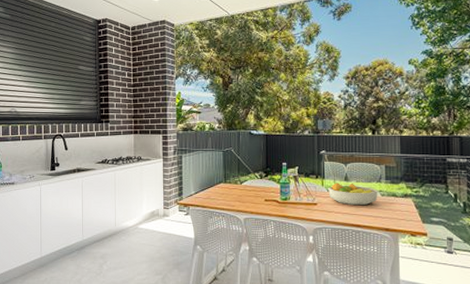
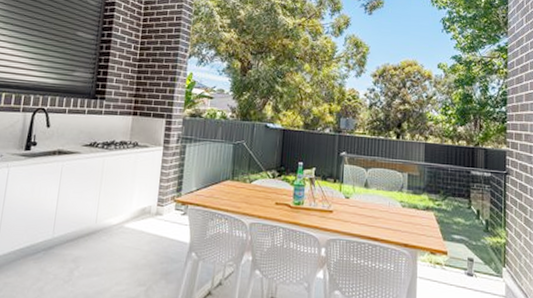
fruit bowl: present [328,183,378,206] -> none [346,189,399,217]

